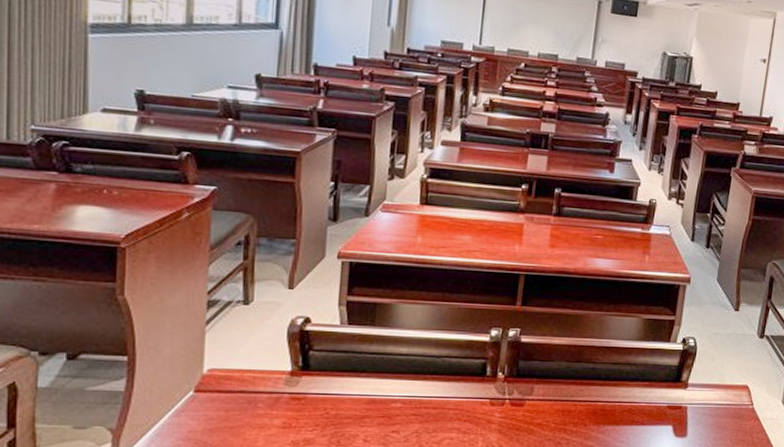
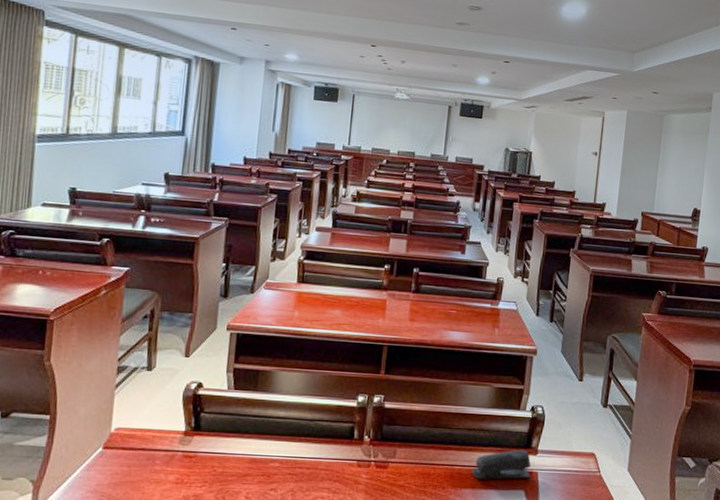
stapler: none [616,383,680,415] -> present [472,449,531,480]

